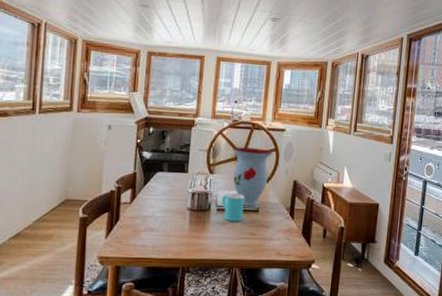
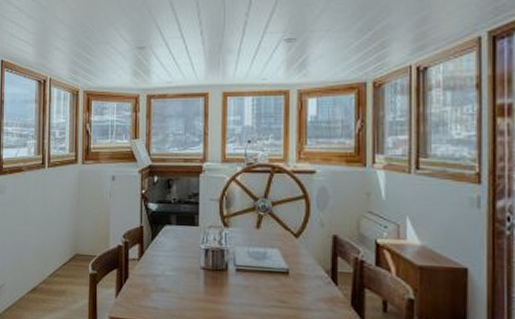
cup: present [222,193,244,222] -> none [241,250,269,286]
vase: present [232,147,273,206] -> none [249,195,302,267]

